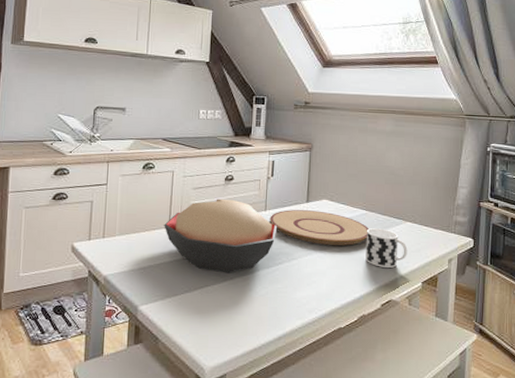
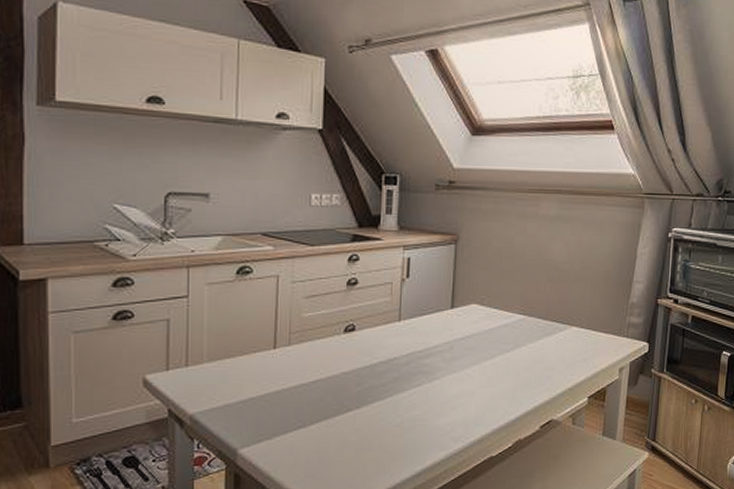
decorative bowl: present [164,198,278,273] -> none [268,308,415,401]
plate: present [270,210,370,246] -> none [405,318,528,359]
cup: present [365,228,408,269] -> none [522,336,572,383]

